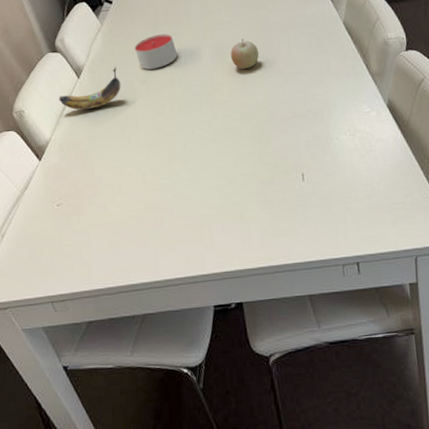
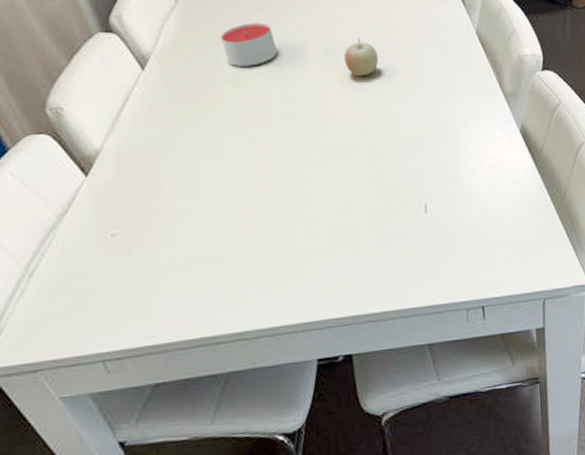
banana: present [59,67,121,110] -> none [114,59,202,112]

